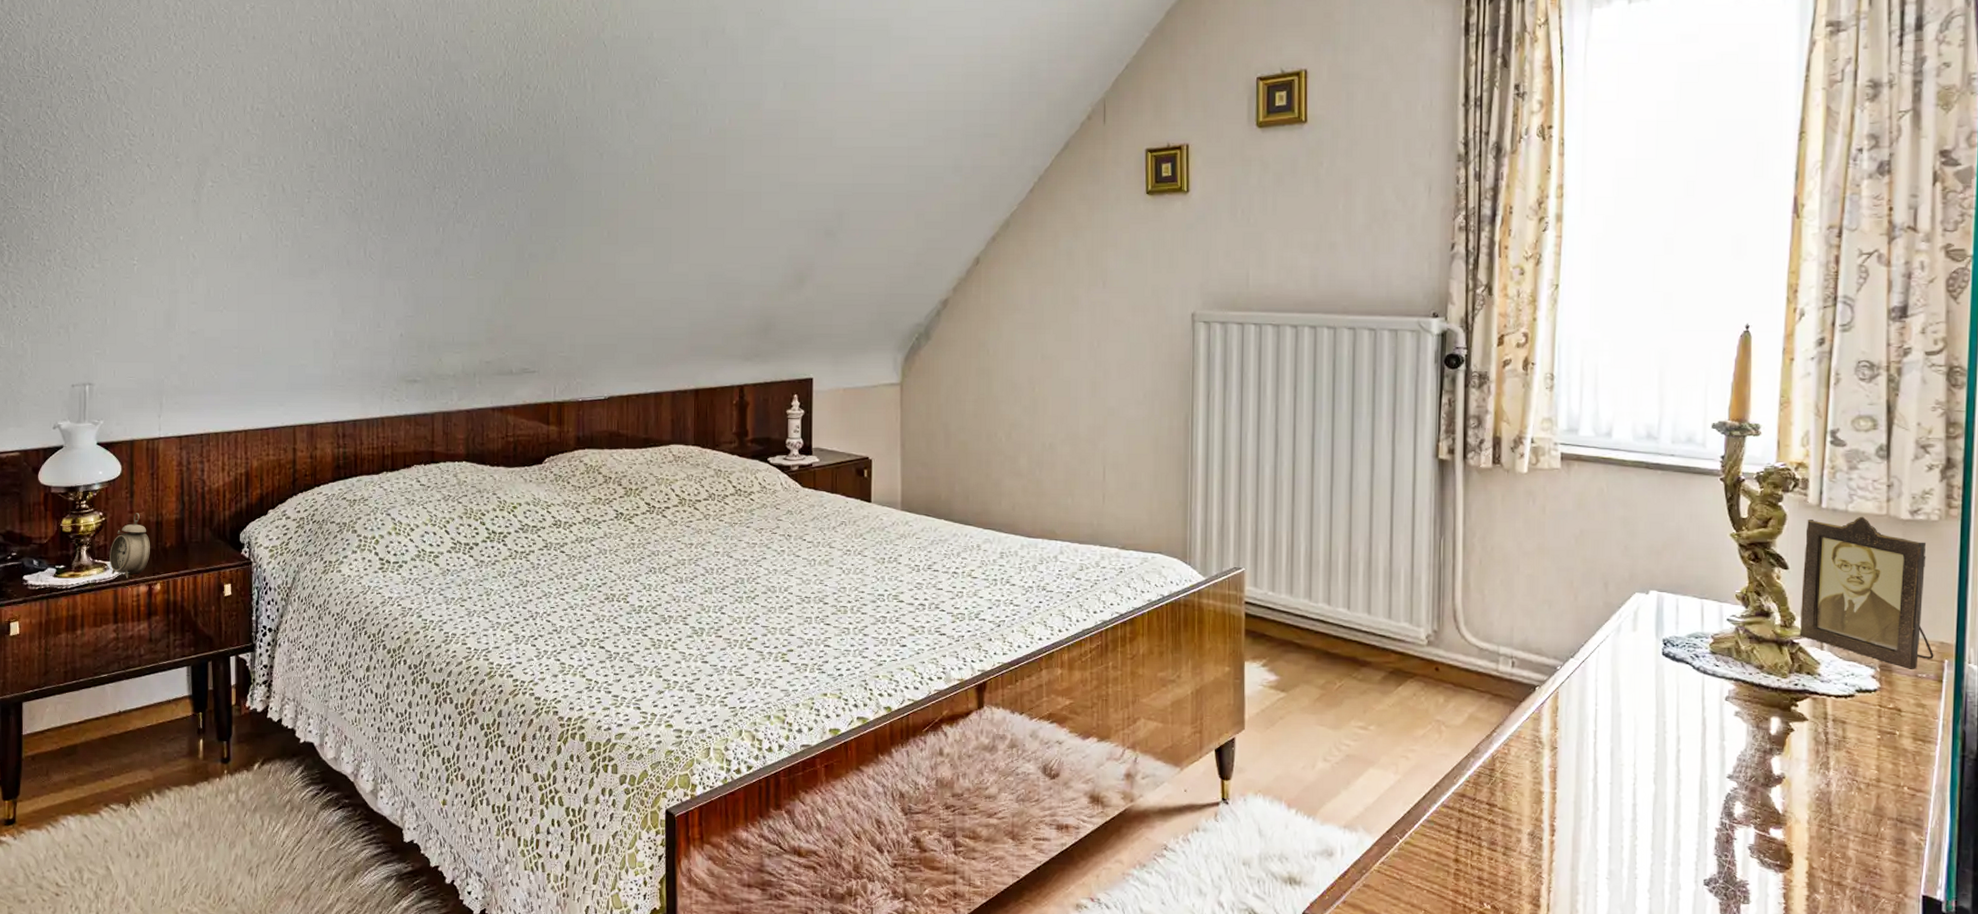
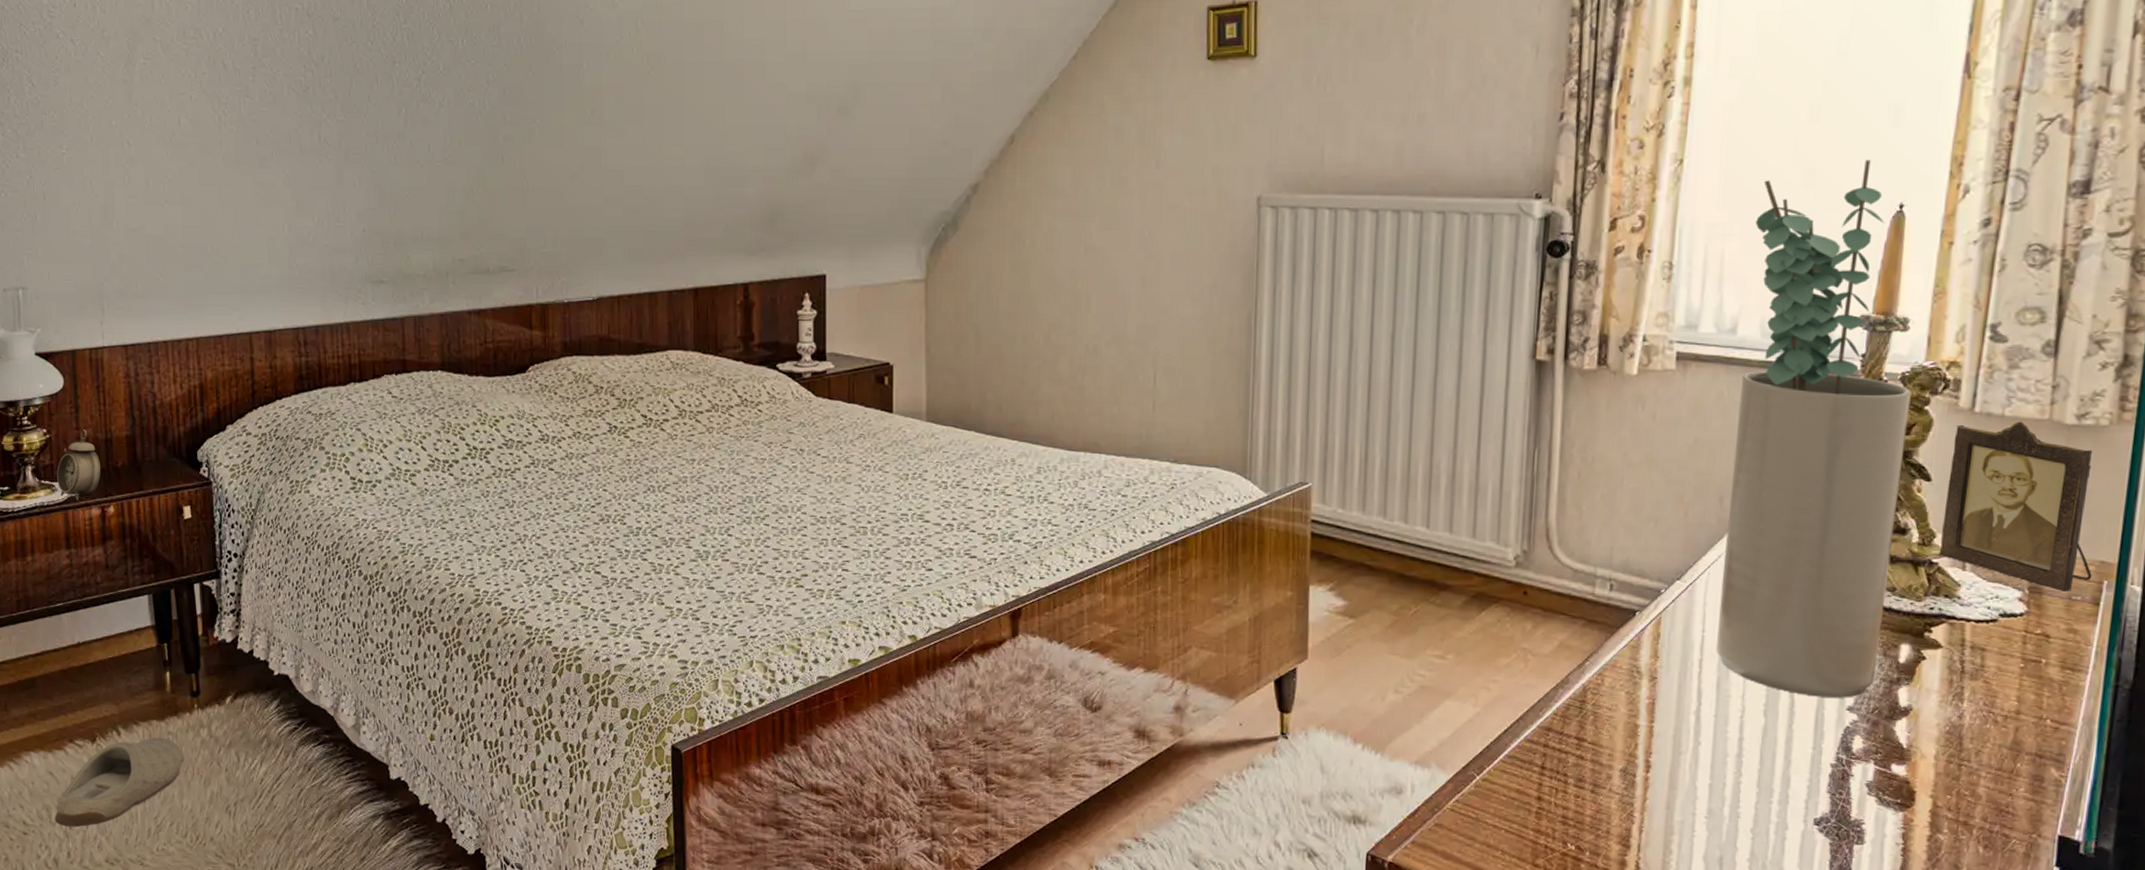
slipper: none [86,801,212,889] -> present [54,737,185,828]
vase: none [1608,286,1766,767] -> present [1715,159,1911,698]

